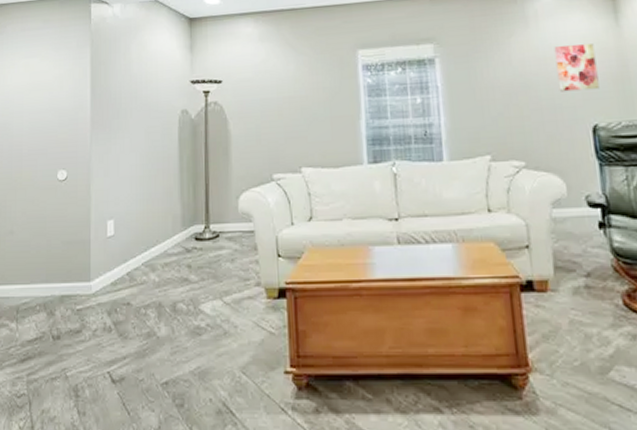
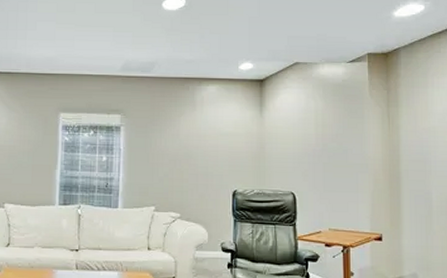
wall art: present [554,44,600,92] -> none [212,128,242,164]

